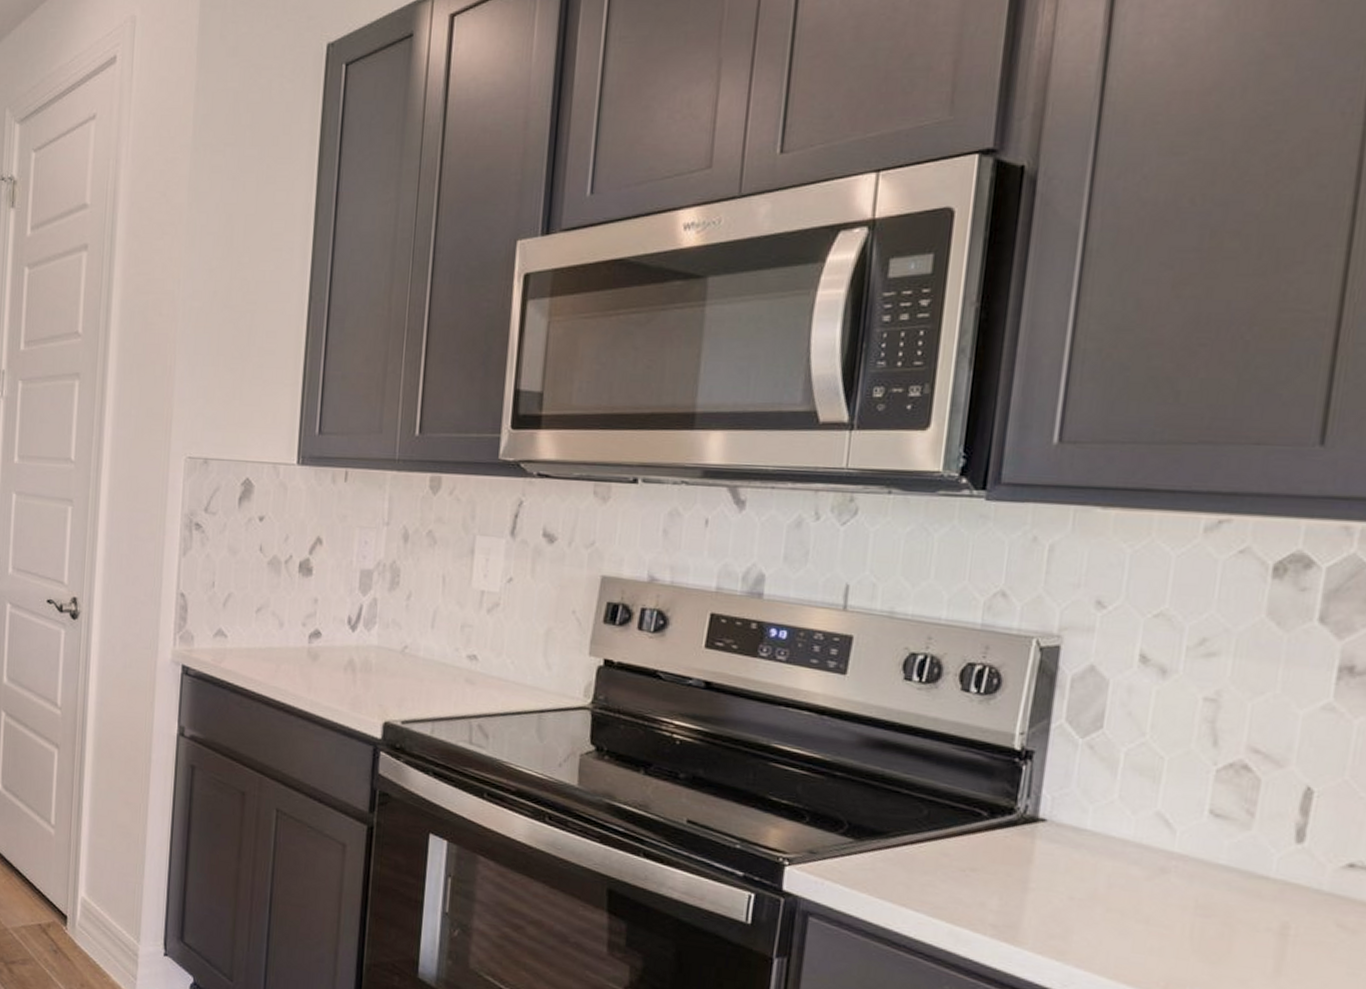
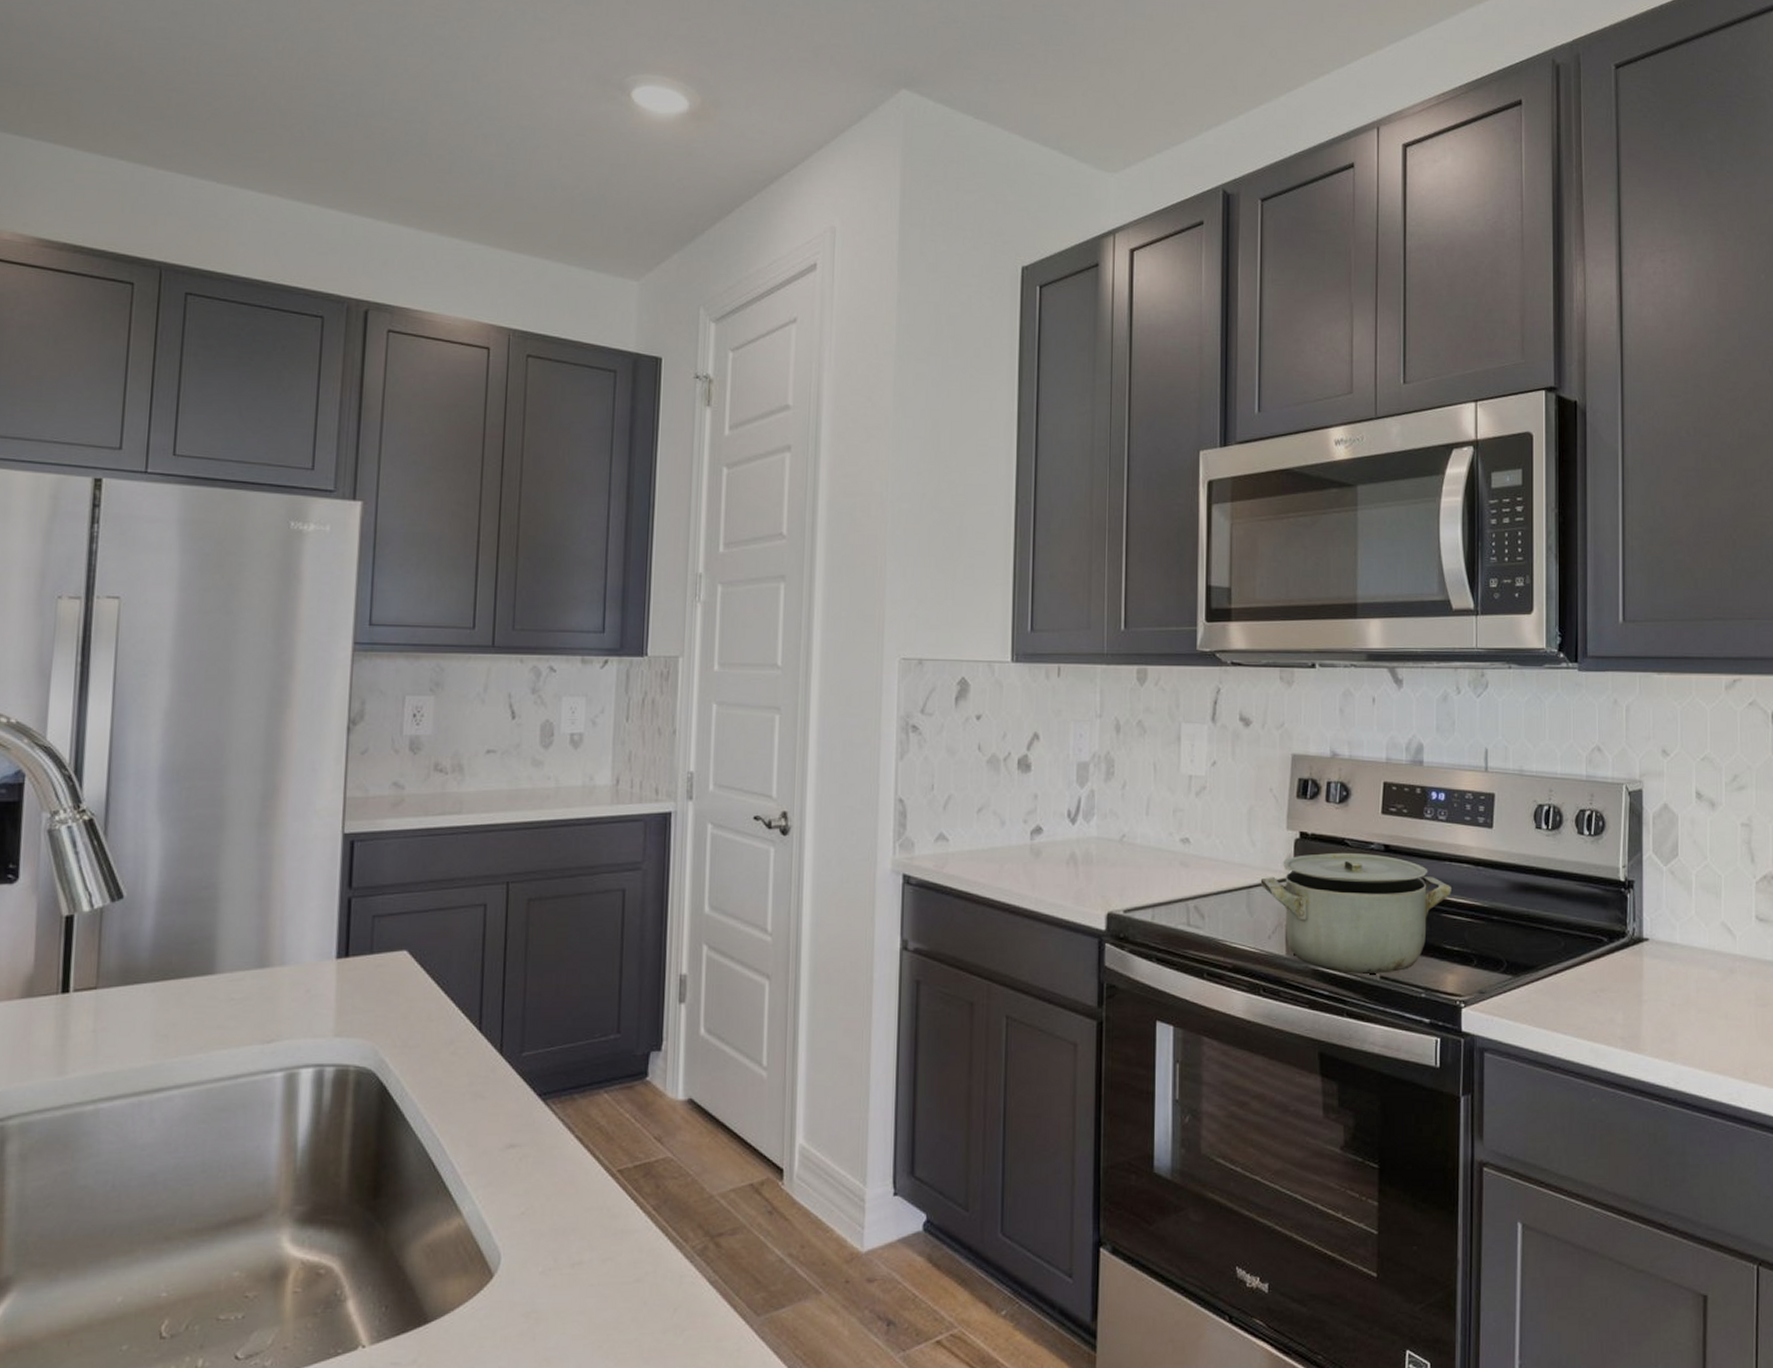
saucepan: none [553,683,786,818] -> present [1260,852,1451,974]

